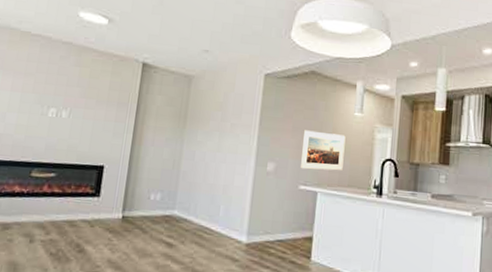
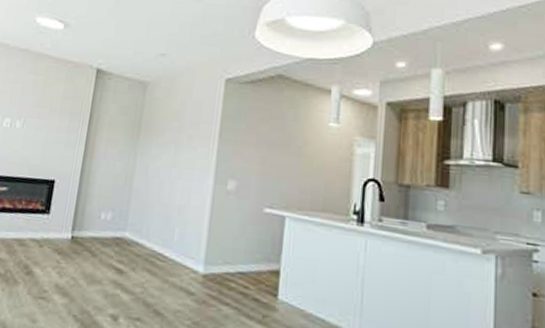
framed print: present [301,130,346,171] -> none [266,143,319,192]

